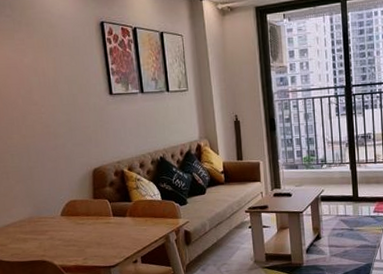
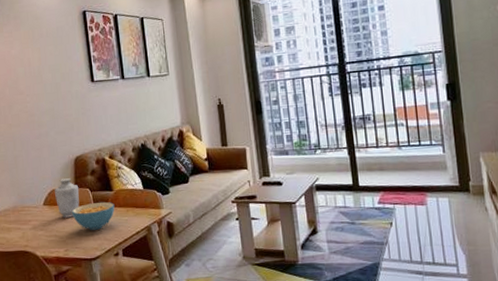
vase: none [72,190,98,228] -> present [55,178,80,218]
cereal bowl: none [90,212,134,239] -> present [71,201,115,230]

